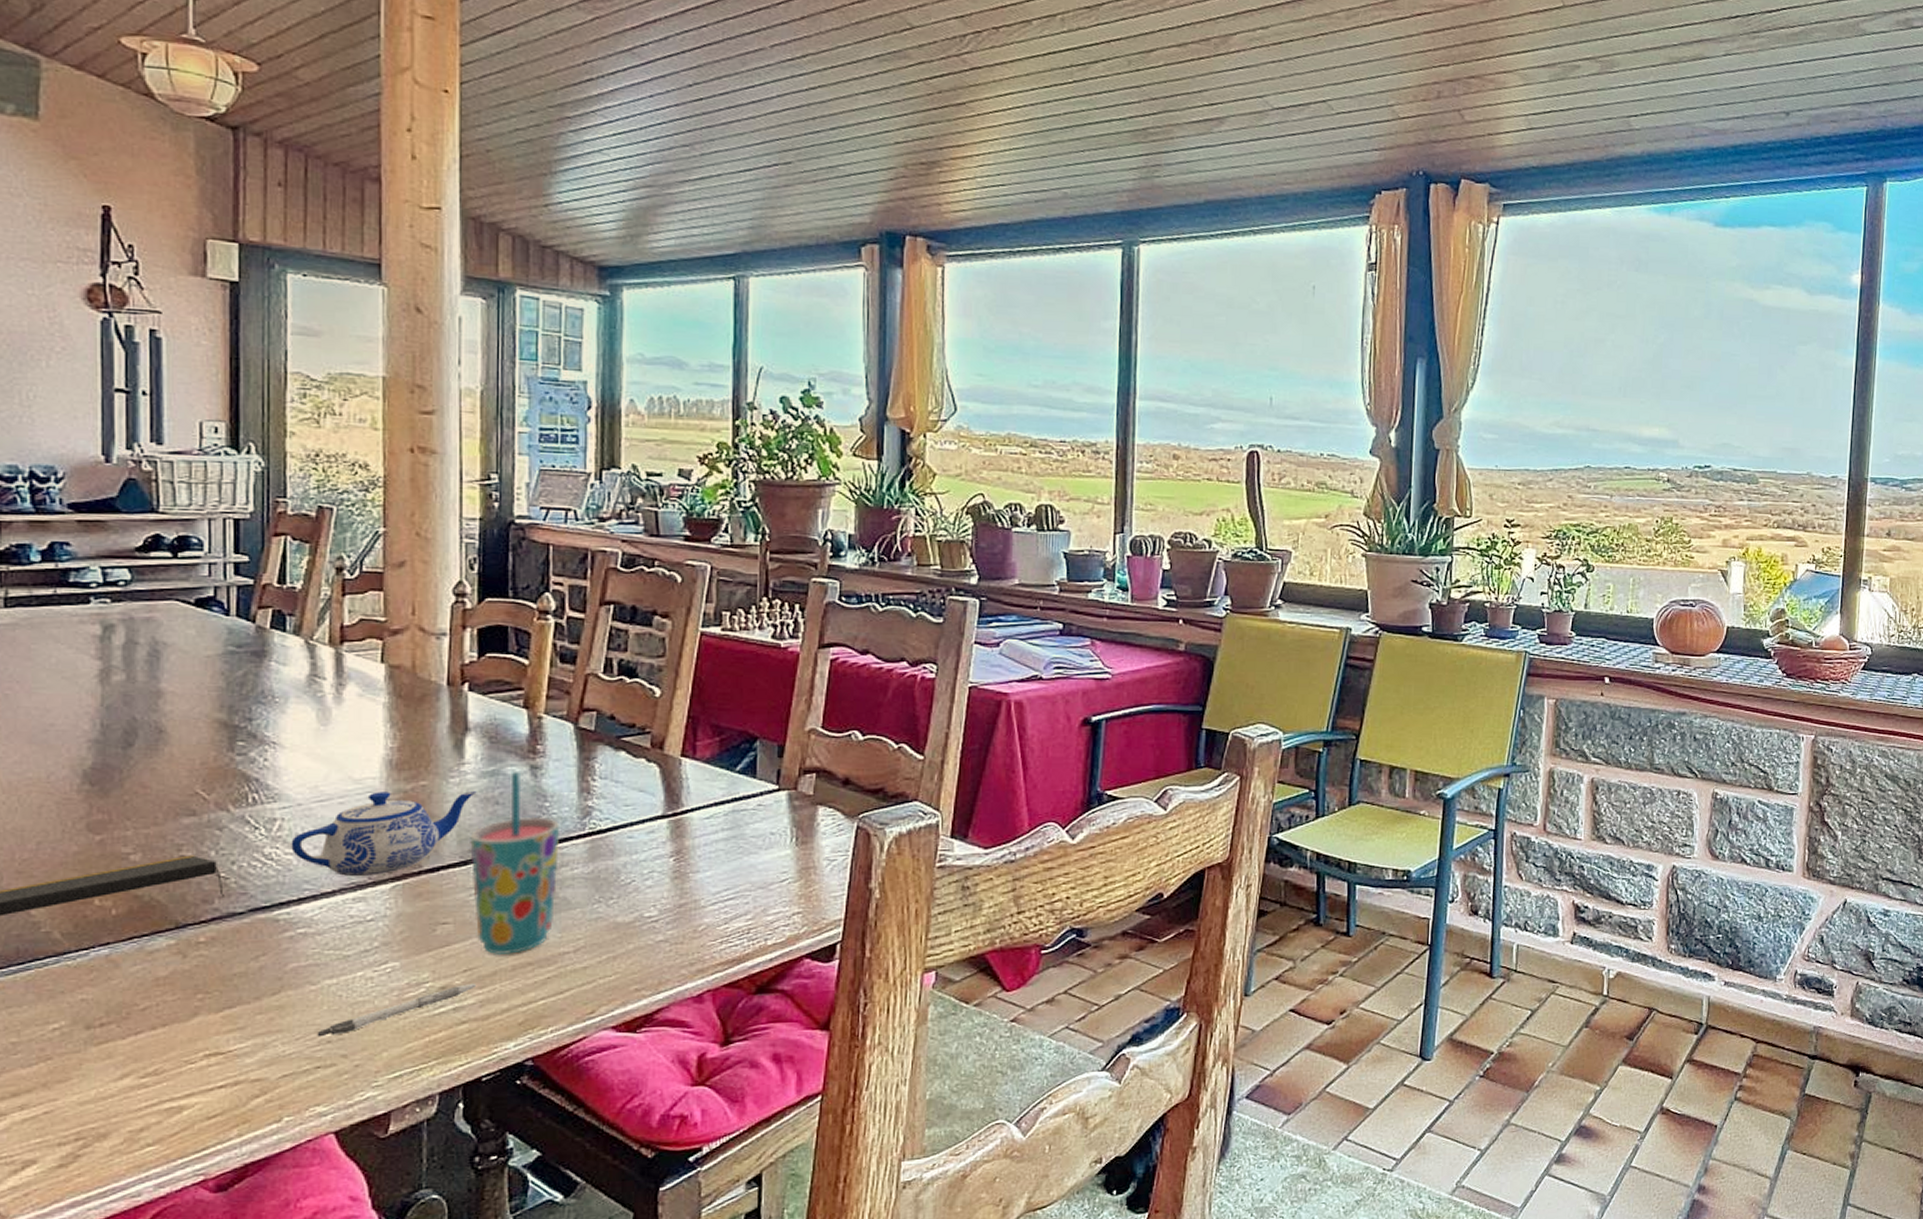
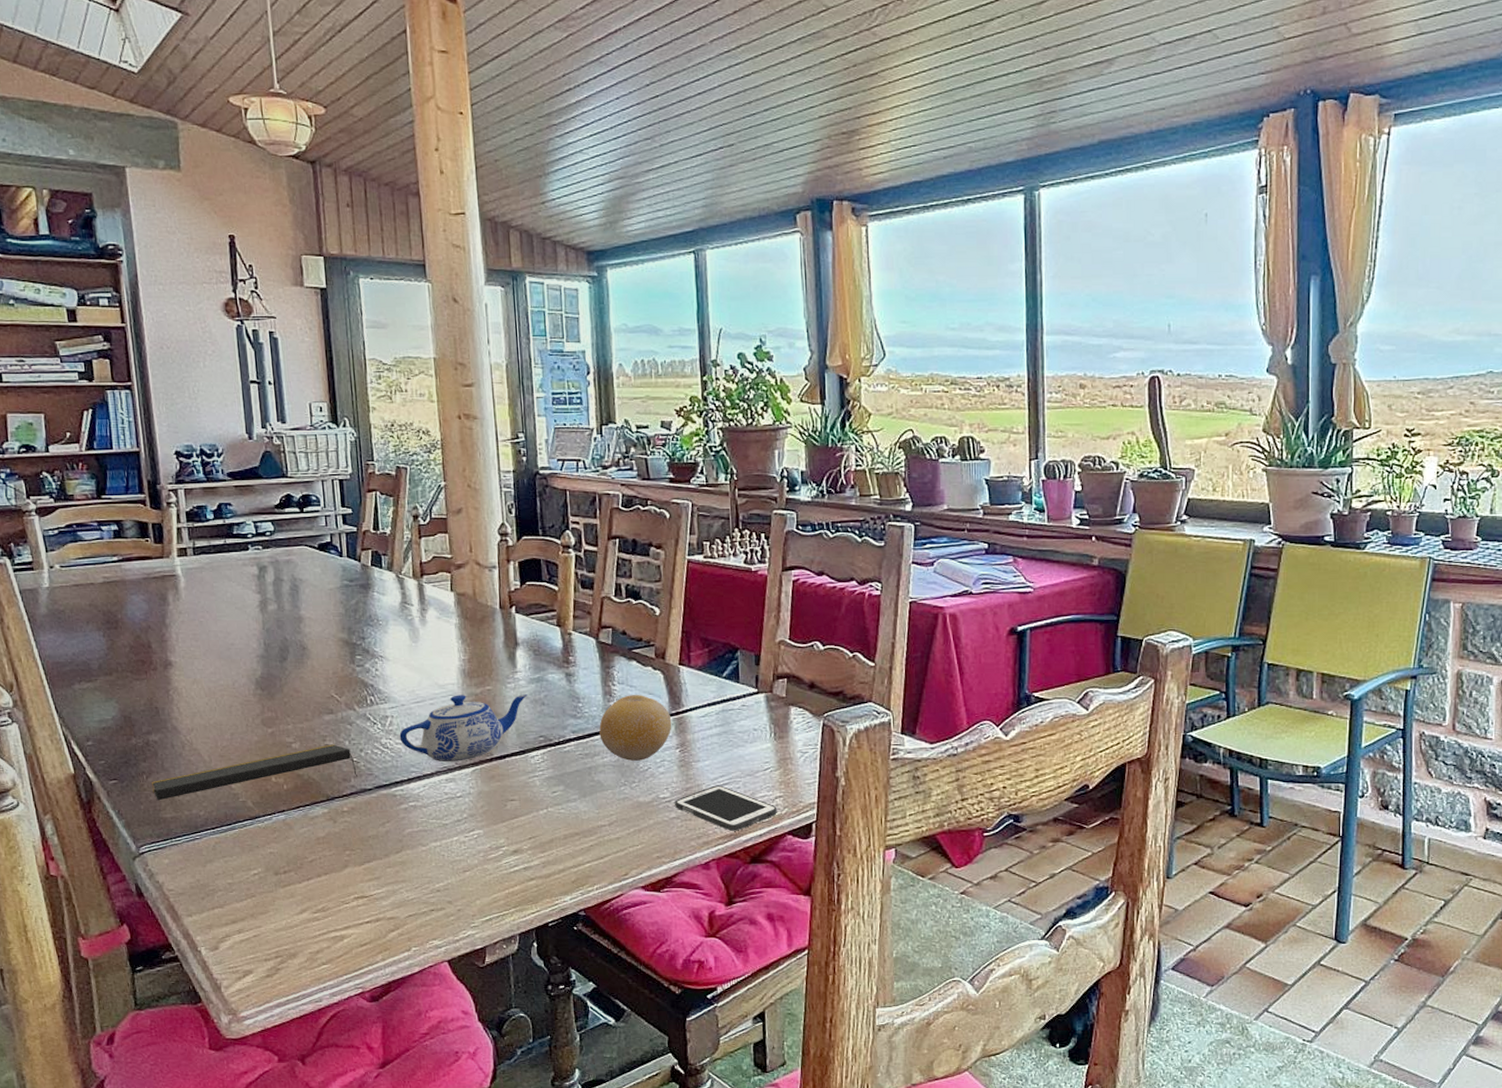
pen: present [317,984,475,1037] -> none [429,849,539,887]
cup: present [470,772,559,956] -> none [525,679,592,827]
fruit: none [570,792,667,872] -> present [599,695,672,761]
cell phone: none [663,900,794,956] -> present [675,785,777,831]

